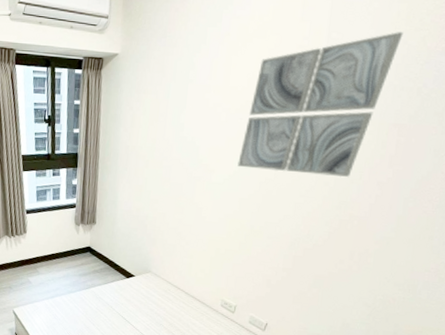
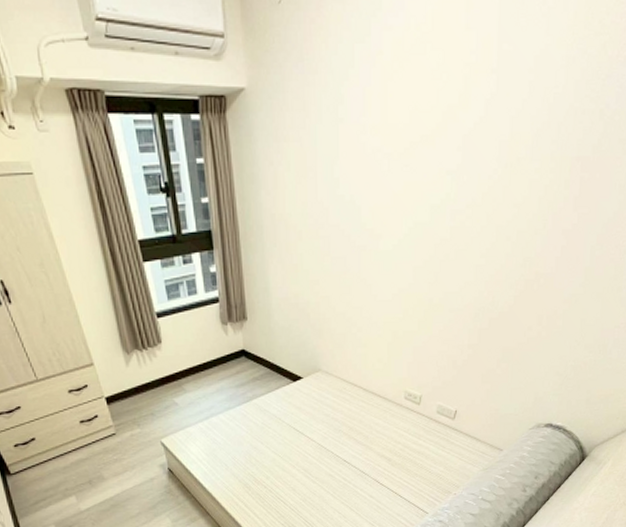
wall art: present [237,32,404,178] -> none [407,38,582,229]

